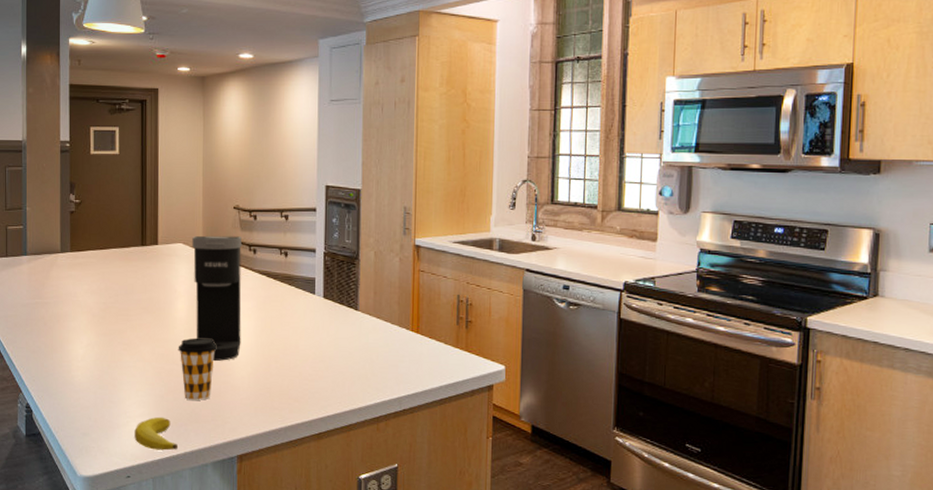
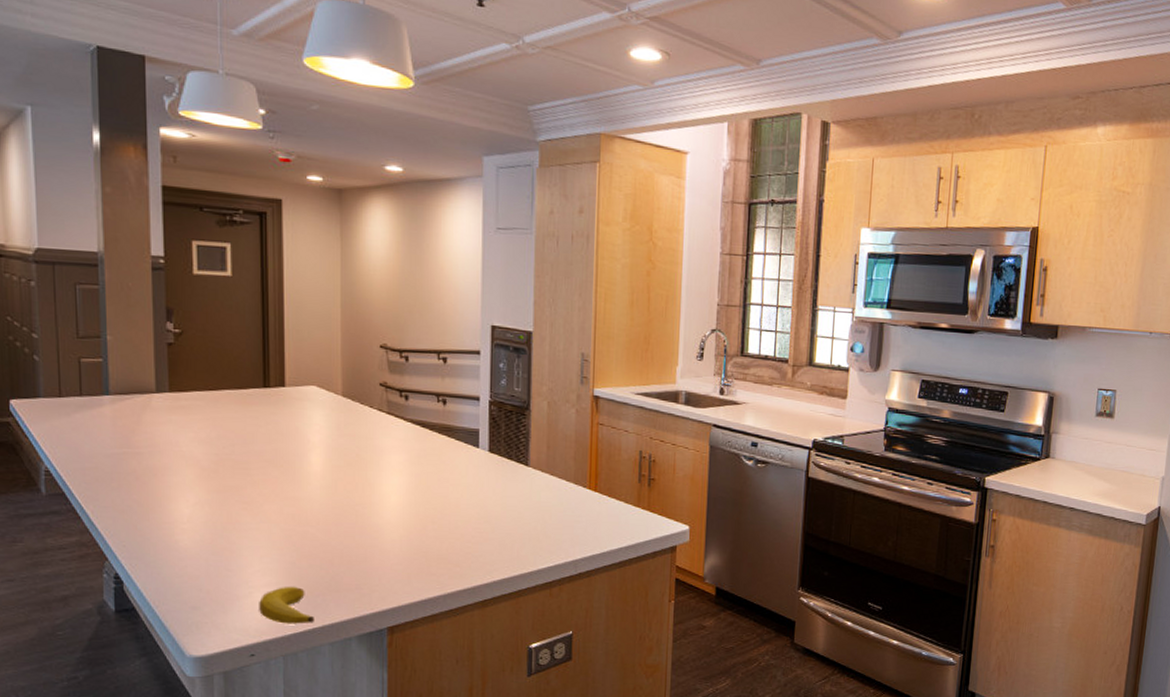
coffee cup: present [178,337,217,400] -> none [312,495,361,567]
coffee maker: present [192,235,242,362] -> none [329,377,391,523]

